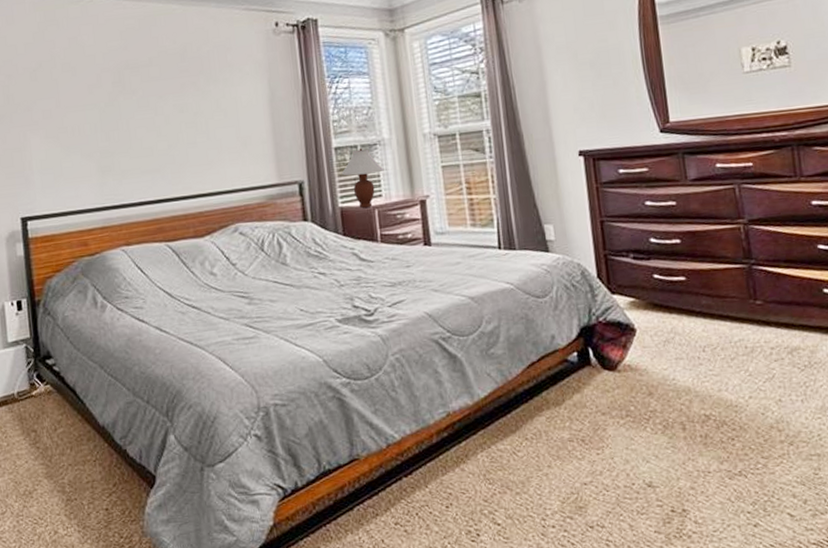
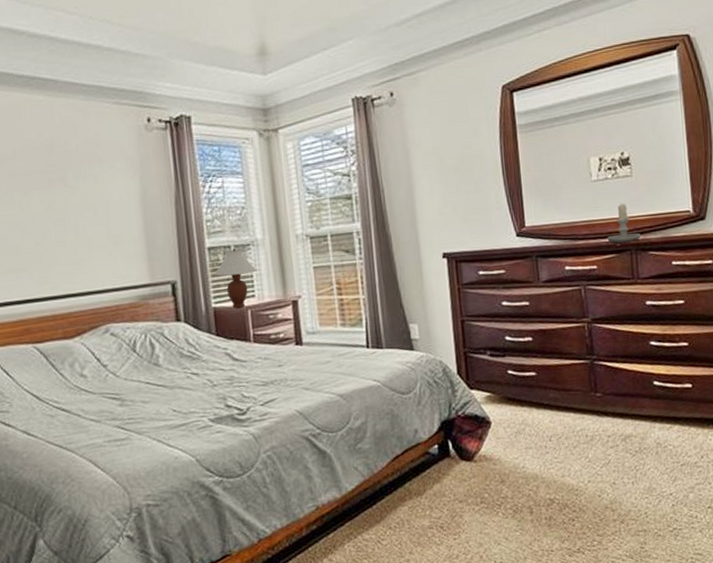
candle: none [764,95,804,139] -> present [607,203,642,244]

